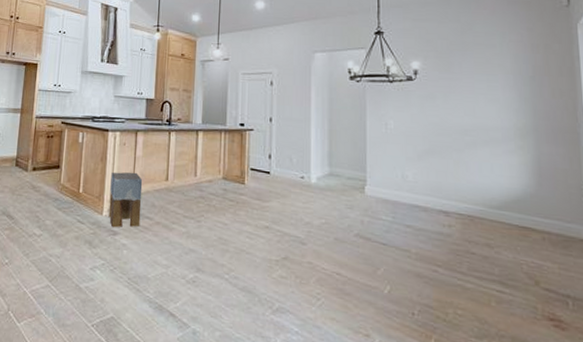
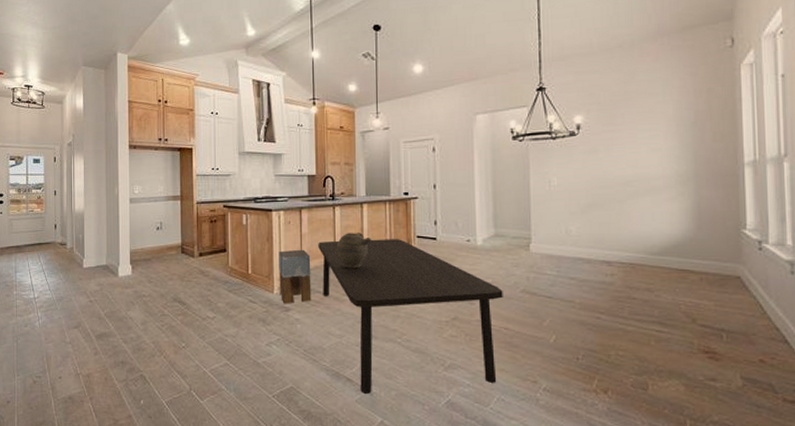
dining table: none [151,166,336,333] -> present [318,239,503,395]
ceramic jug: none [168,159,205,197] -> present [336,233,372,268]

